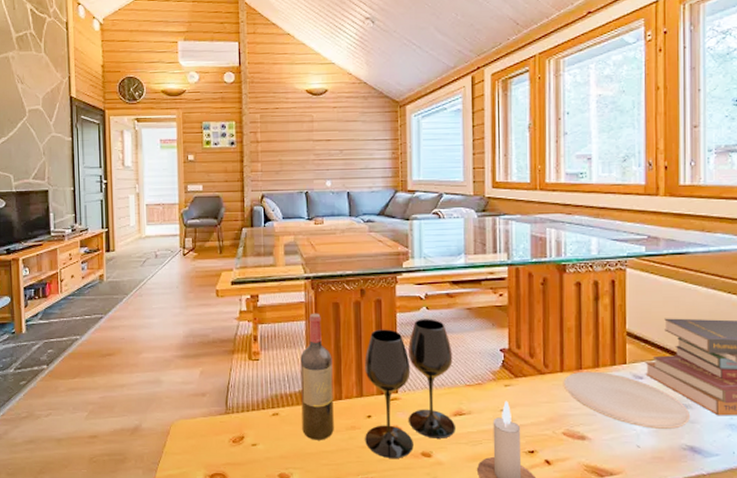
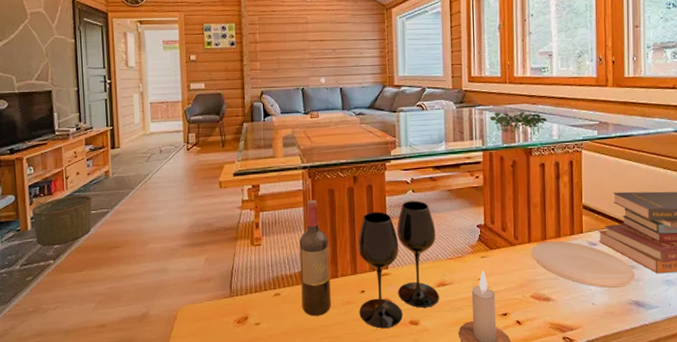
basket: none [26,299,87,350] -> present [31,195,93,246]
plant: none [516,222,584,249] -> present [490,111,547,135]

